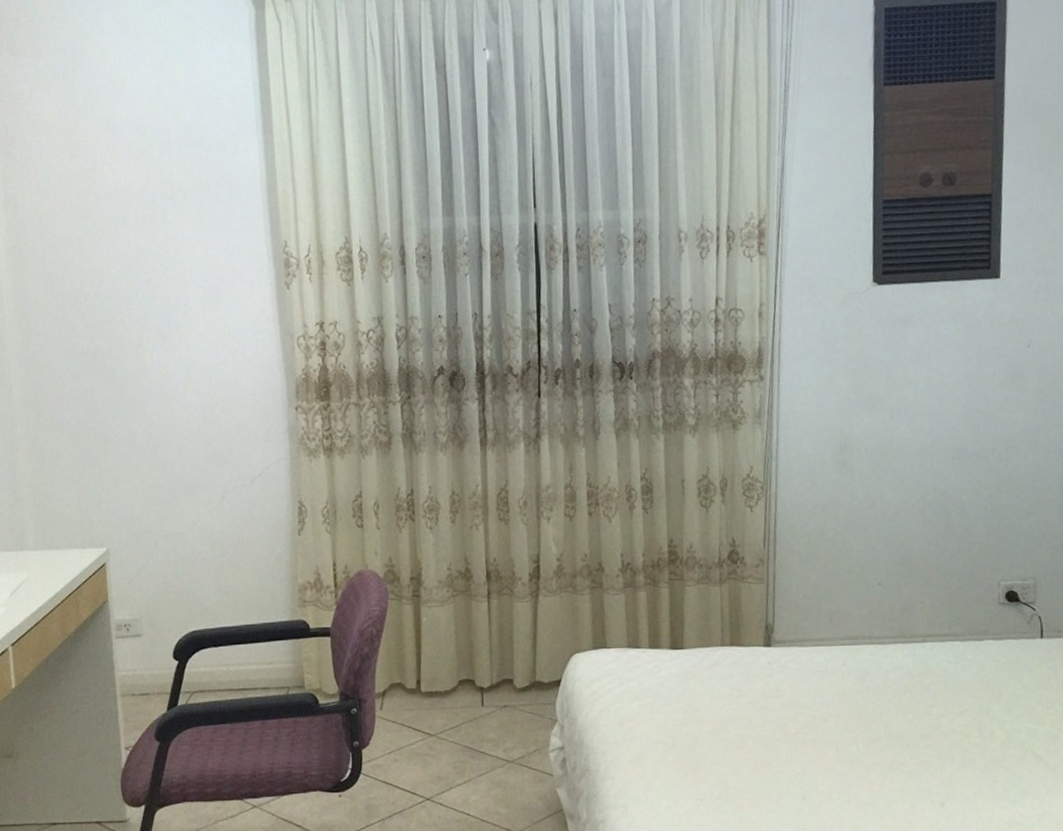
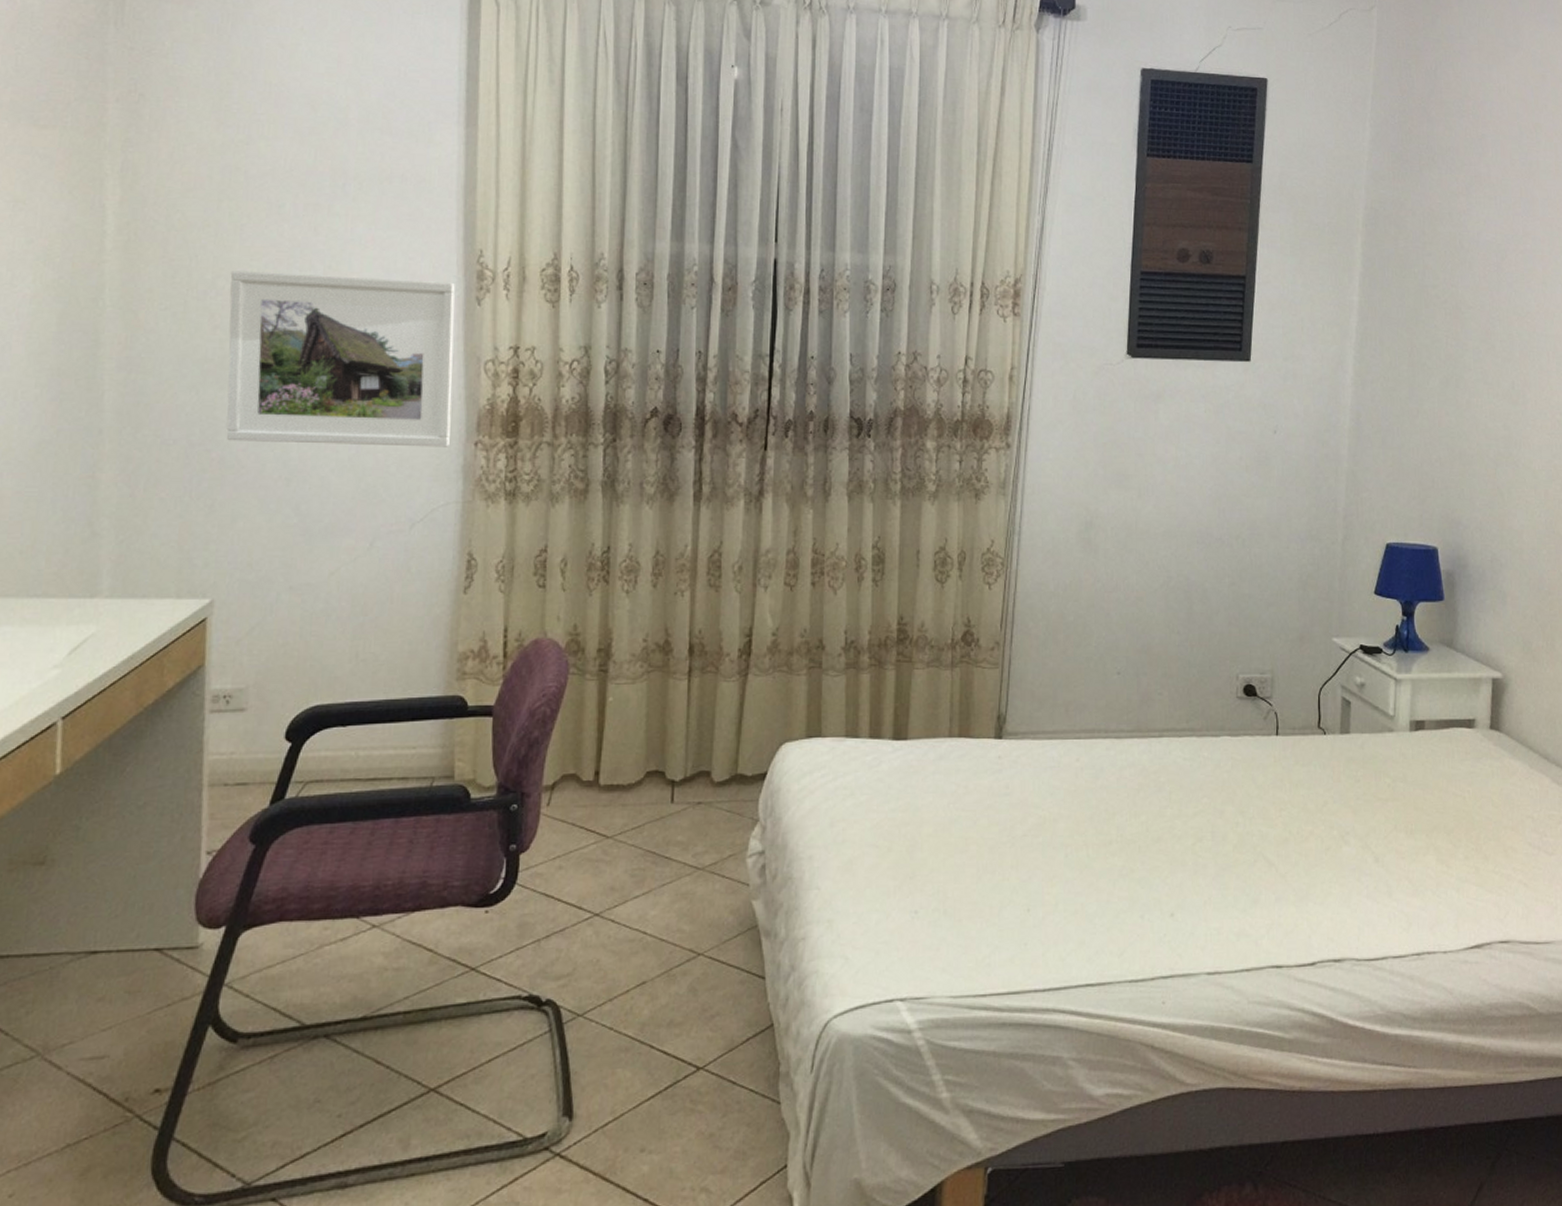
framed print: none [93,271,275,419] -> present [226,271,455,447]

